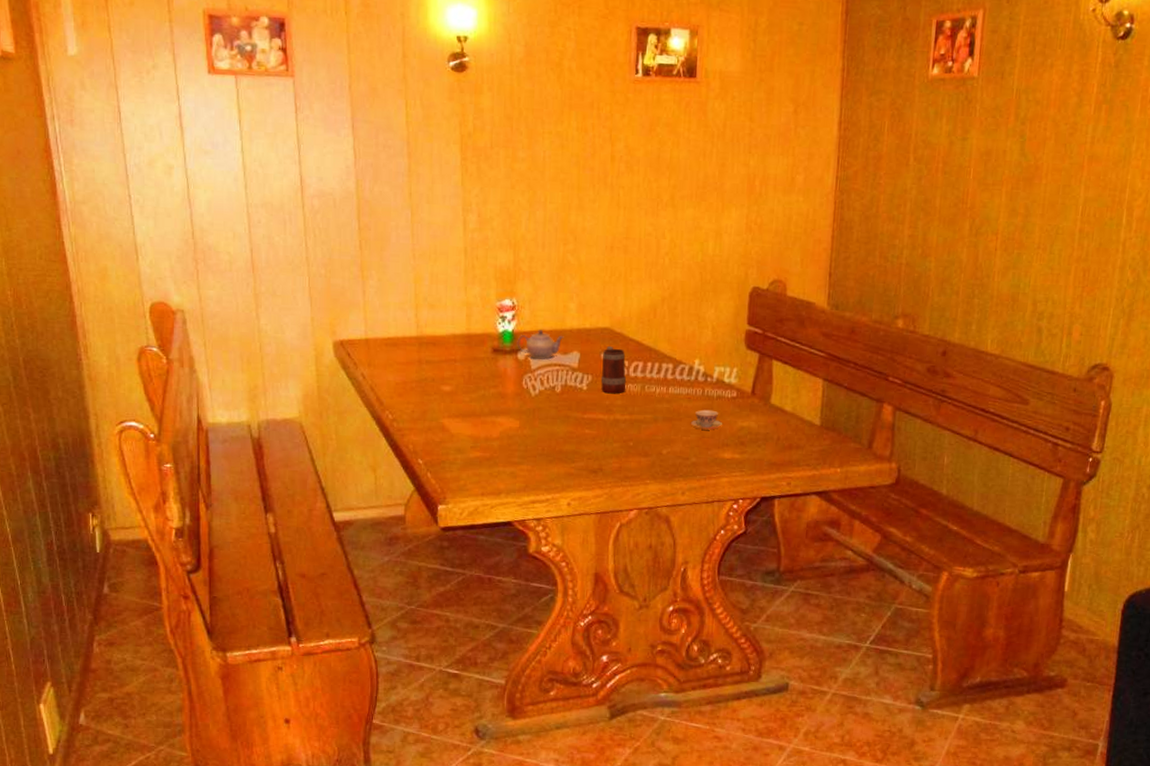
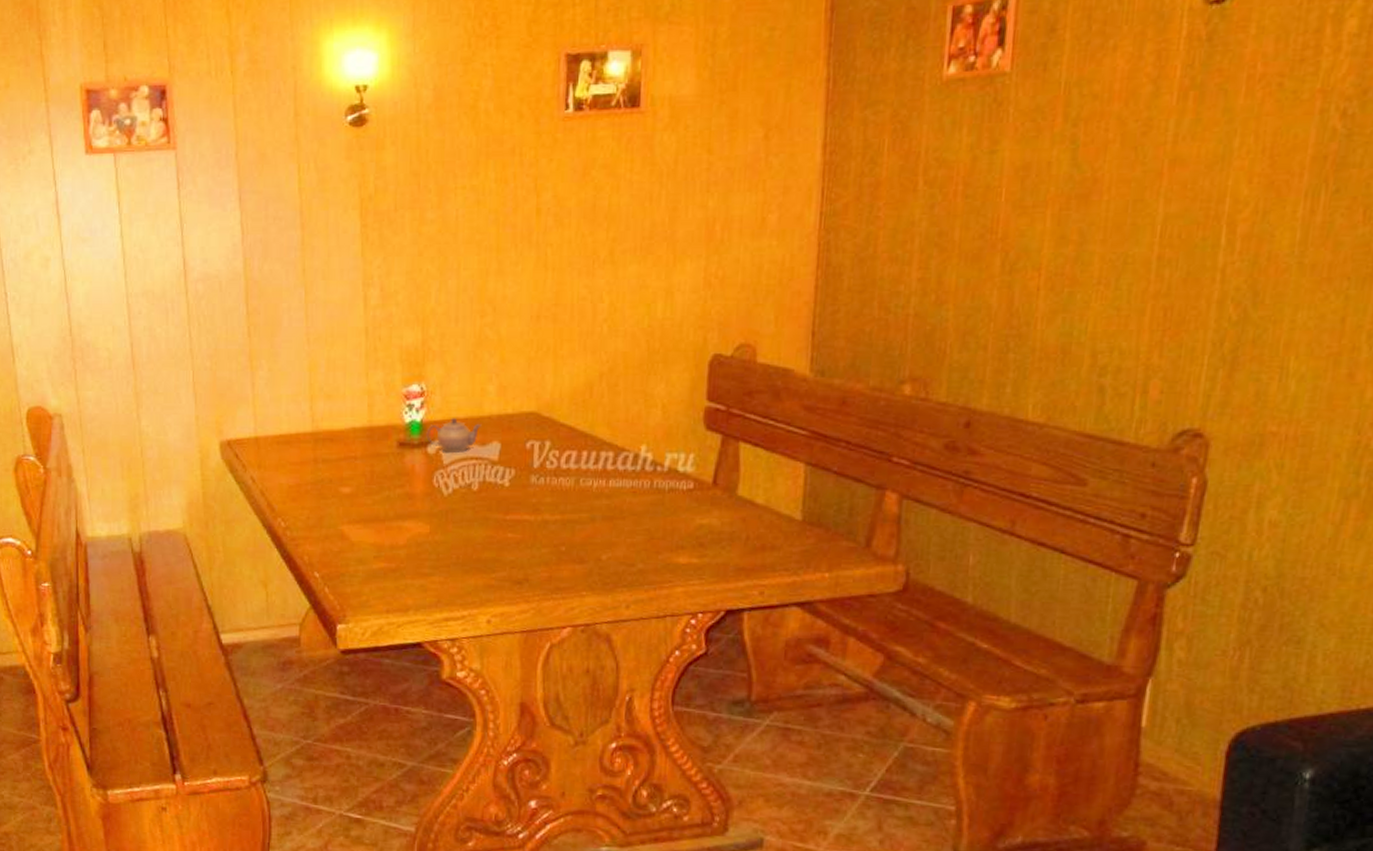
beer mug: present [600,345,627,394] -> none [525,433,558,490]
teacup: present [690,409,723,430] -> none [635,505,677,530]

